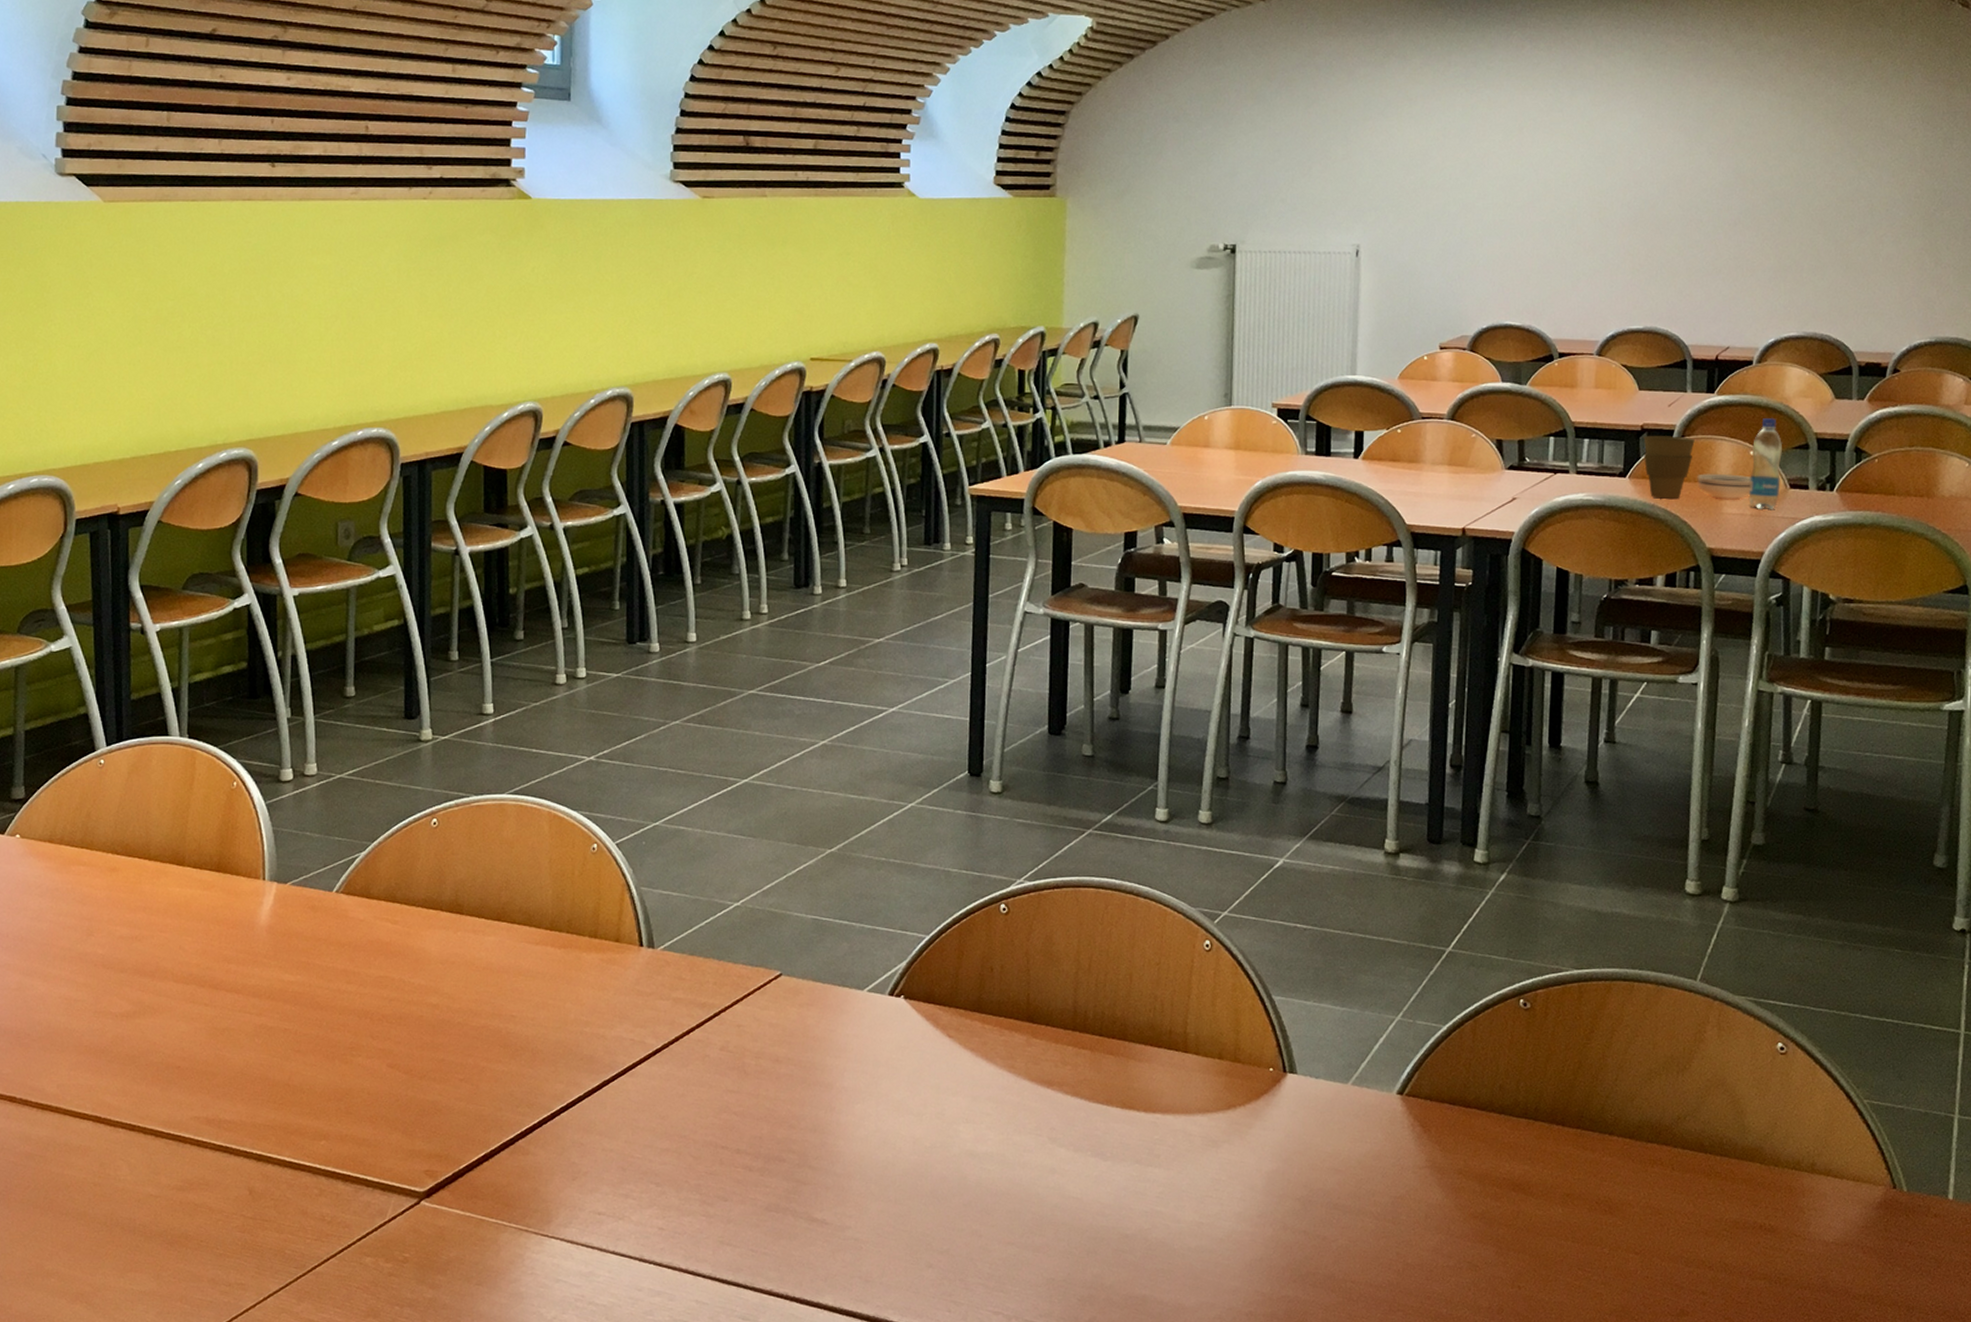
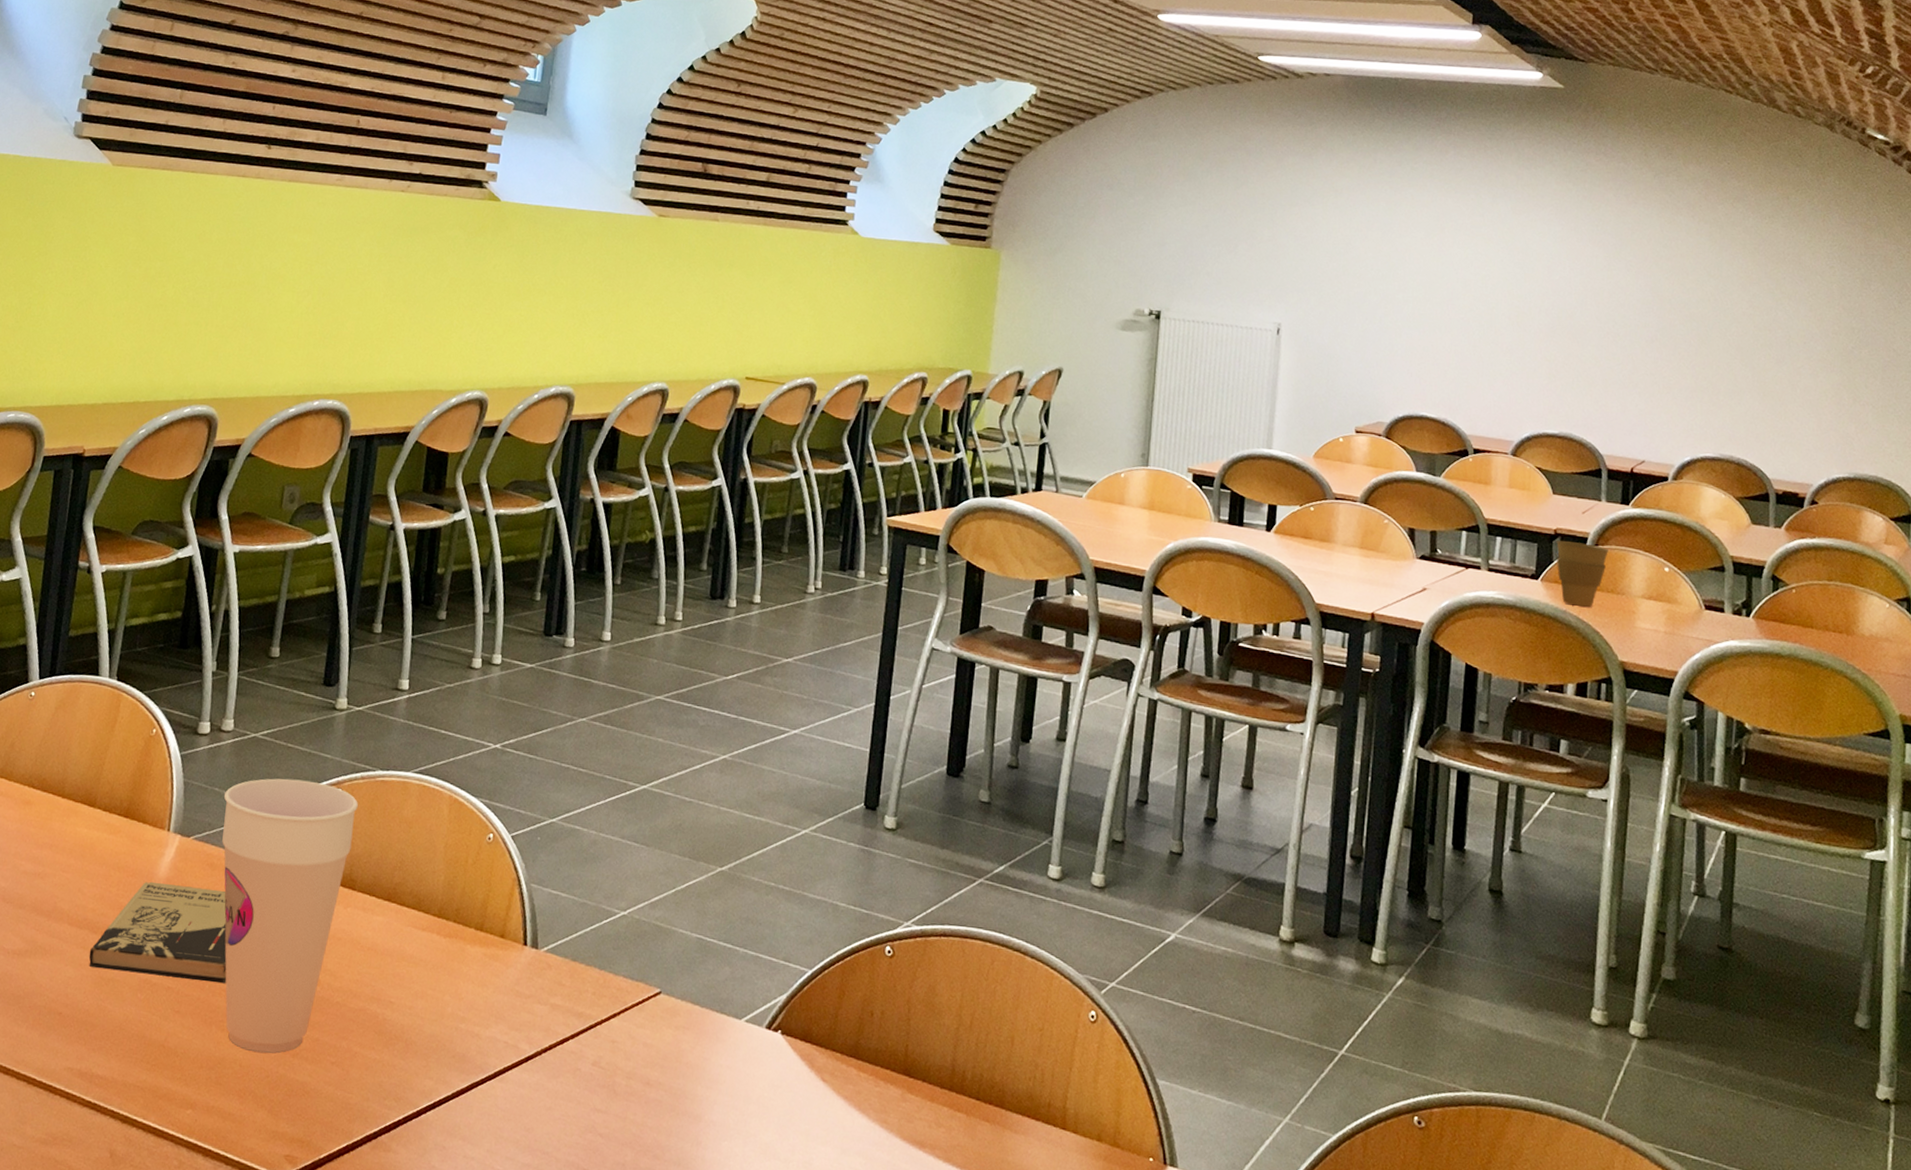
book: none [199,930,344,1020] -> present [89,881,227,984]
cup: none [317,814,457,1080] -> present [222,778,359,1054]
bowl: present [1697,473,1751,501] -> none [1610,584,1665,616]
bottle: present [1748,418,1782,510] -> none [1662,536,1697,630]

